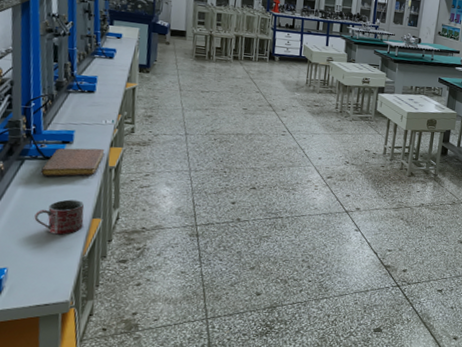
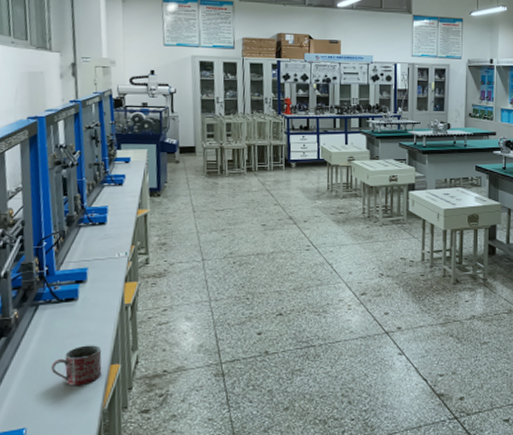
notebook: present [41,148,105,176] -> none [56,285,120,322]

